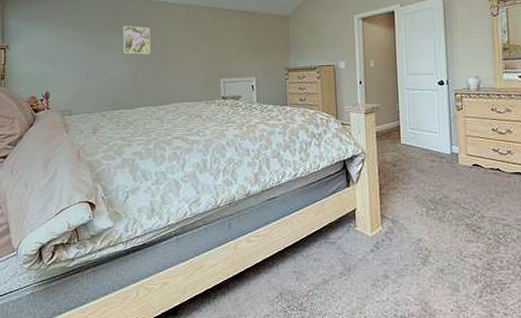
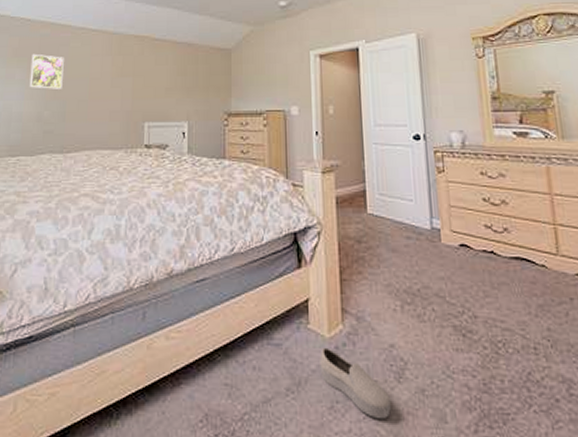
shoe: none [364,243,418,290] -> present [320,347,391,418]

